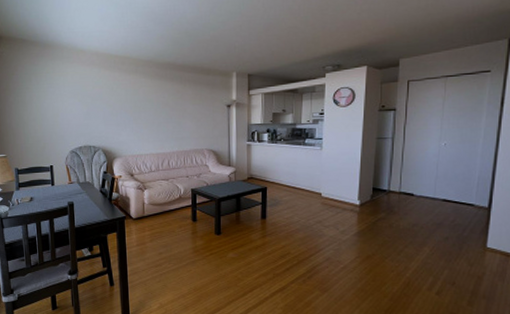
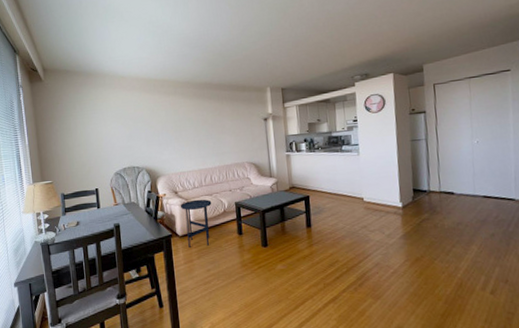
side table: none [136,183,168,230] -> present [181,199,212,247]

